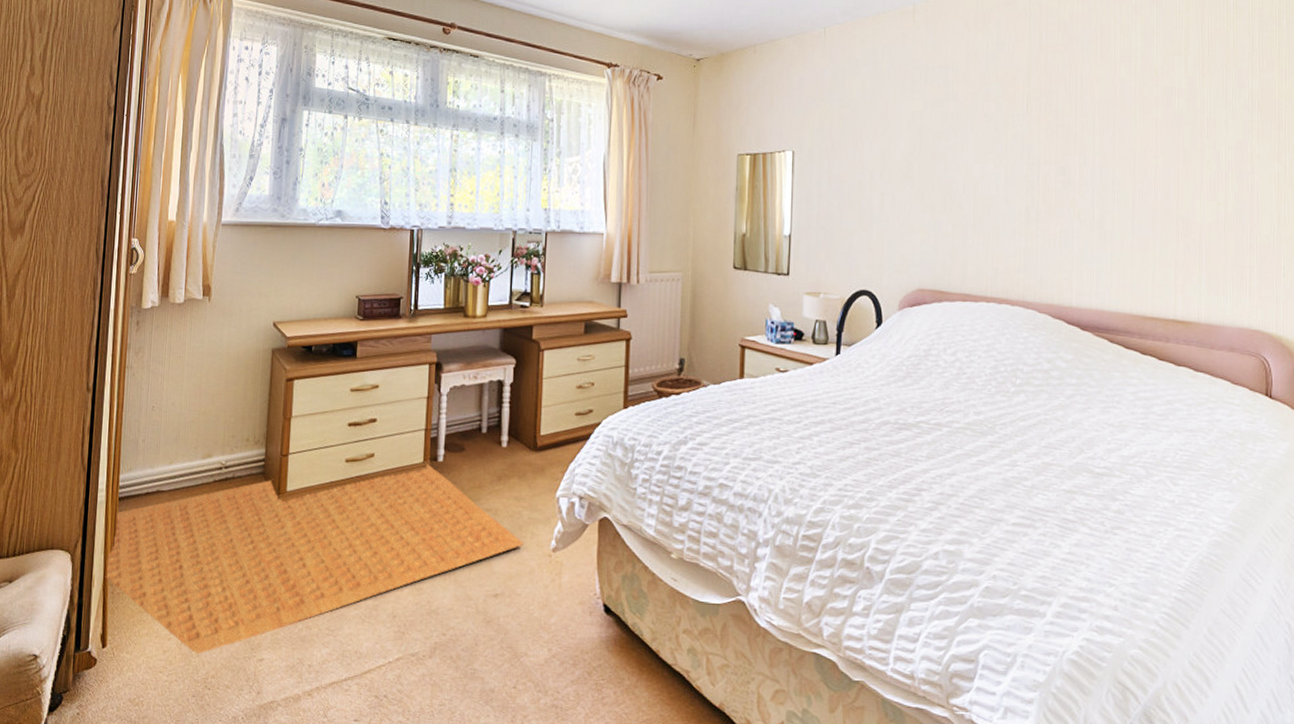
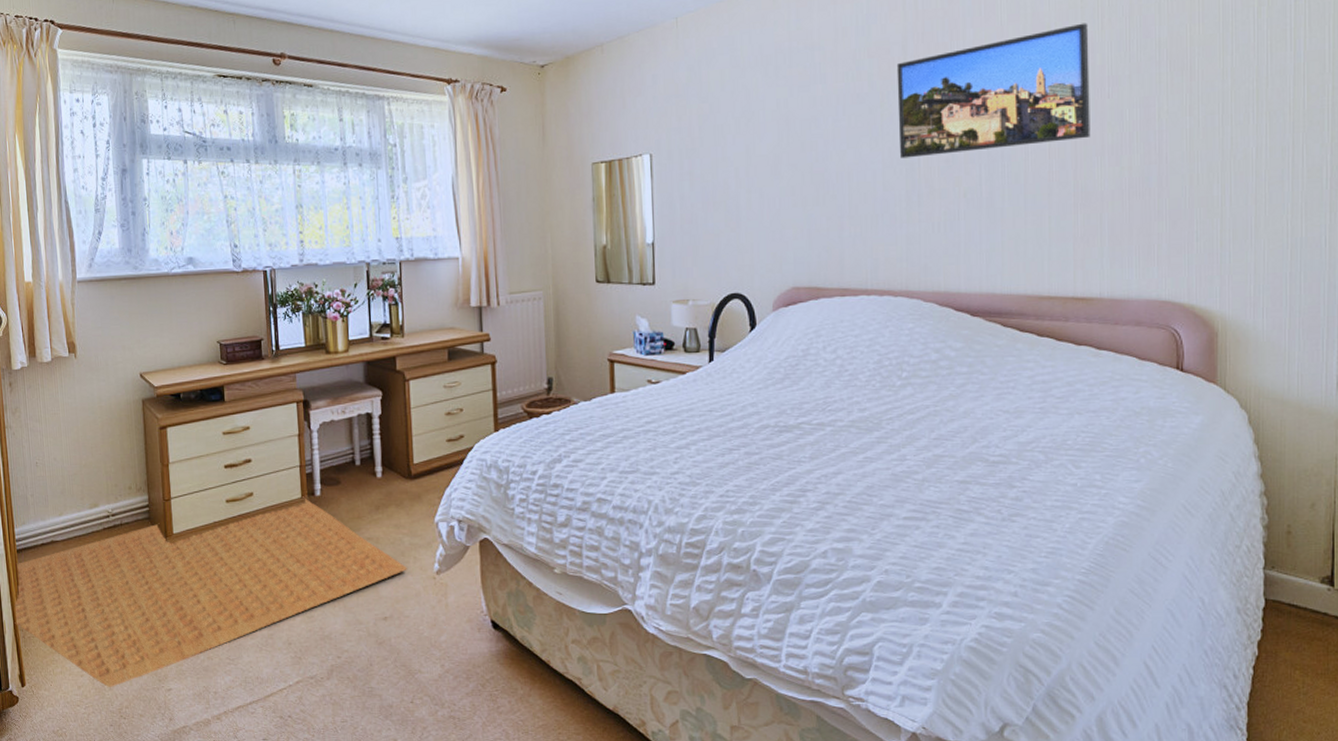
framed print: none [1021,69,1191,177] -> present [896,23,1091,159]

